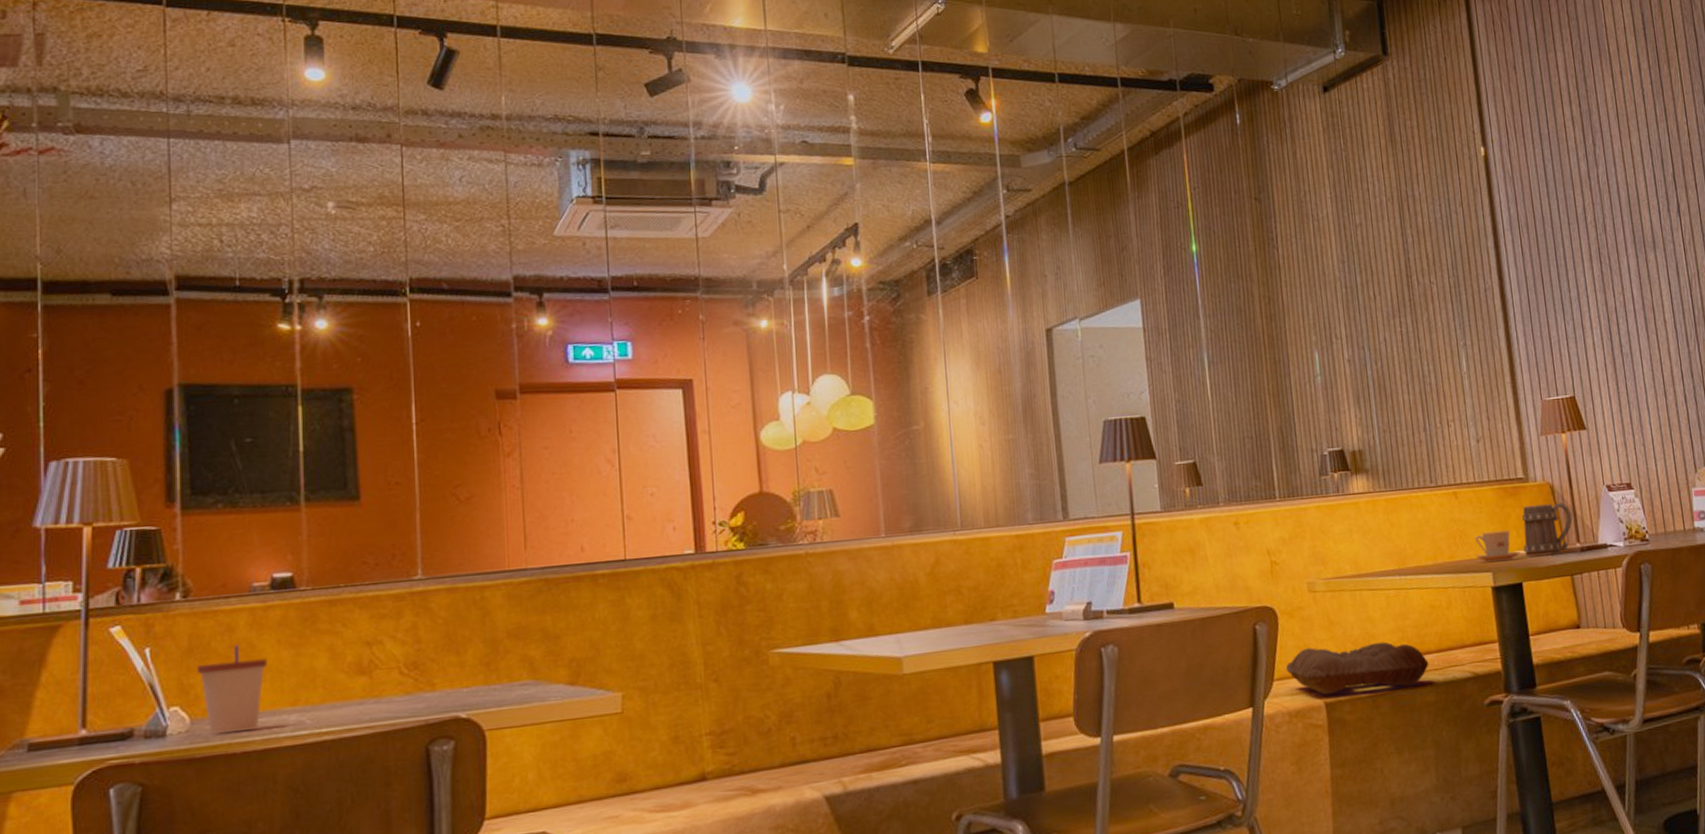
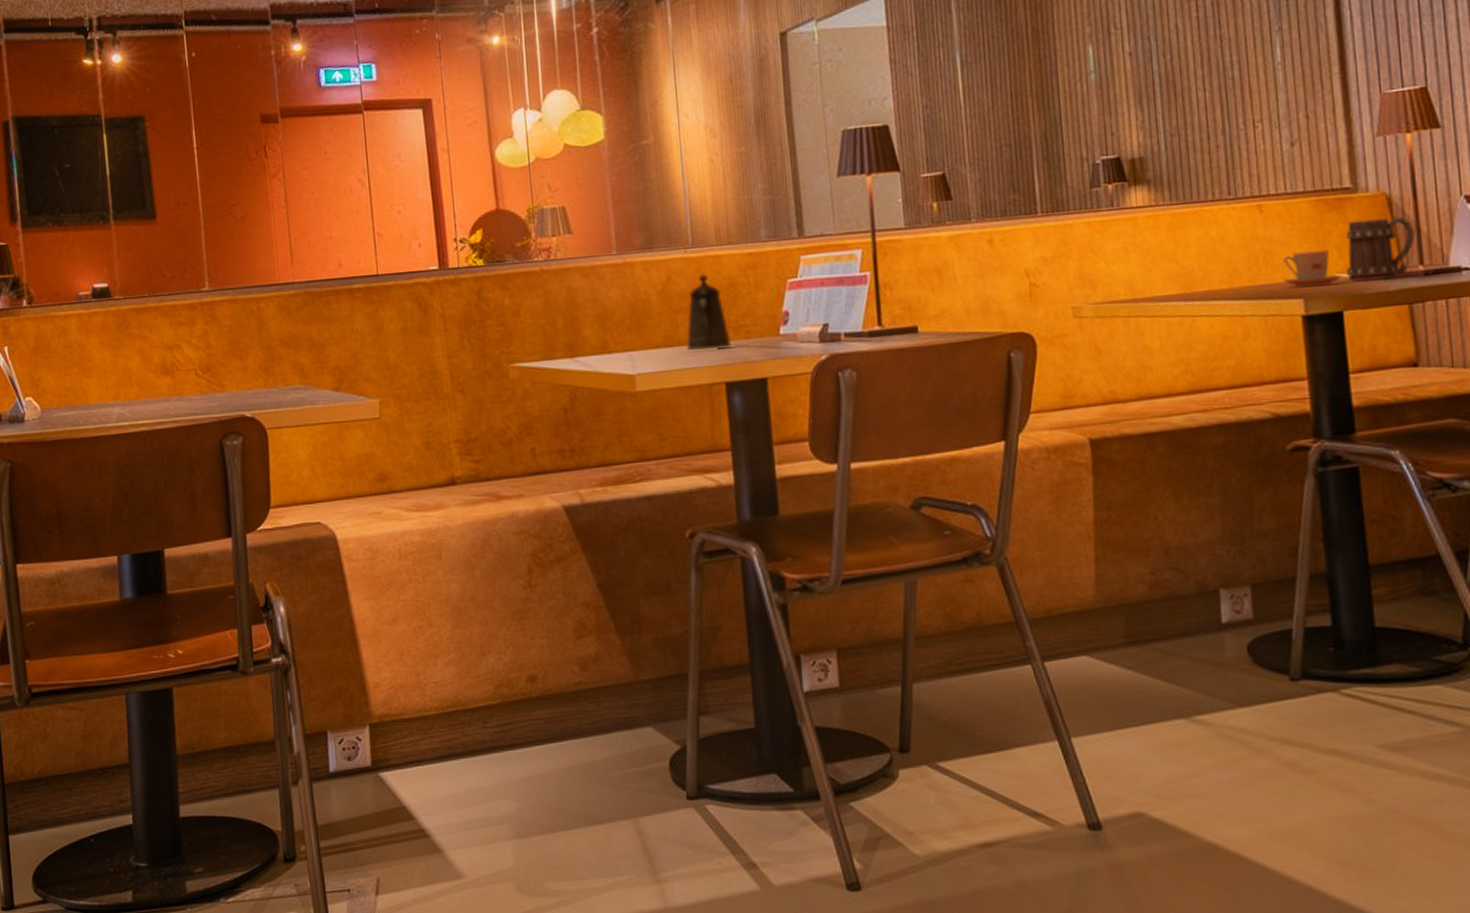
cup: present [196,644,267,735] -> none [42,345,94,422]
coffee pot: none [955,555,1000,632] -> present [686,274,732,351]
seat cushion: present [1285,641,1429,695] -> none [1044,375,1218,431]

